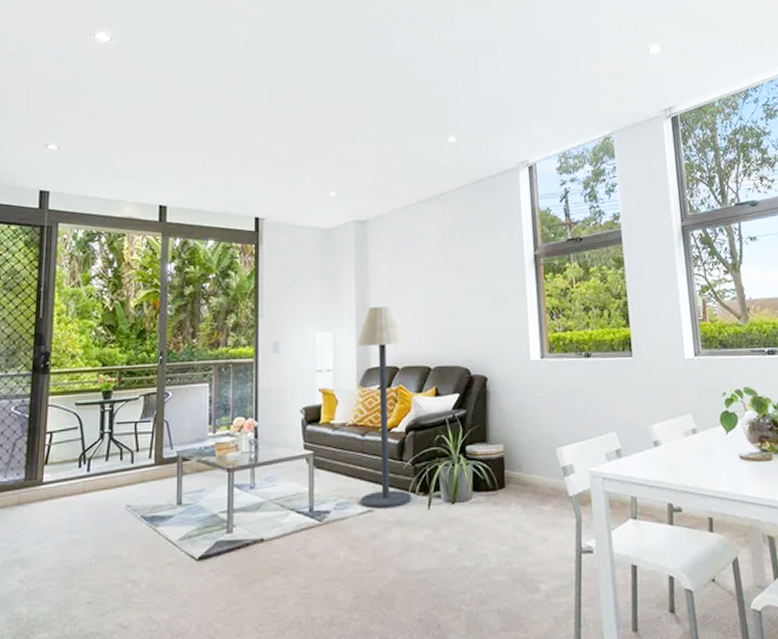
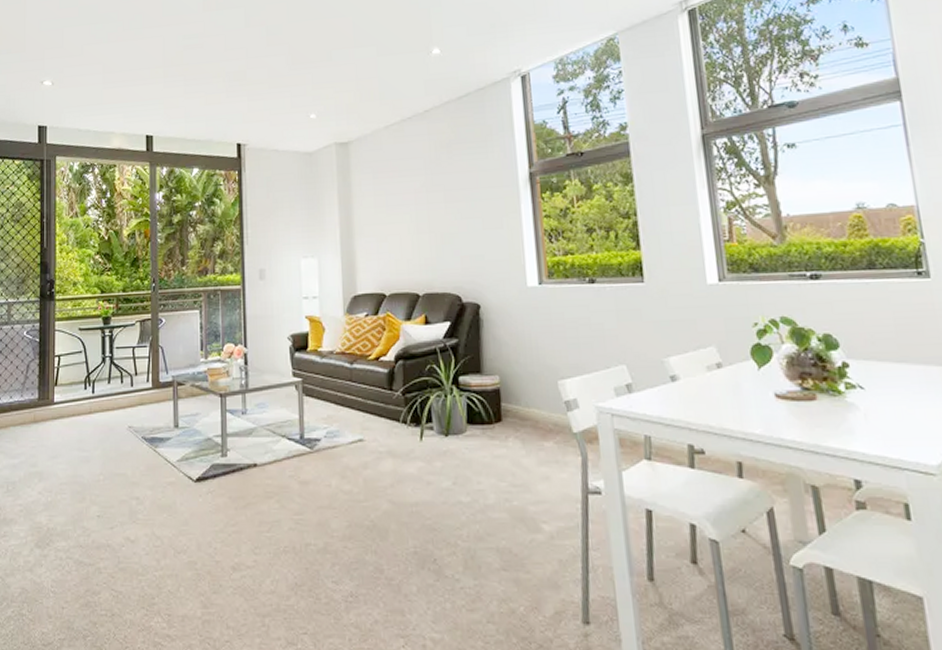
floor lamp: present [356,306,411,509] -> none [342,231,402,438]

